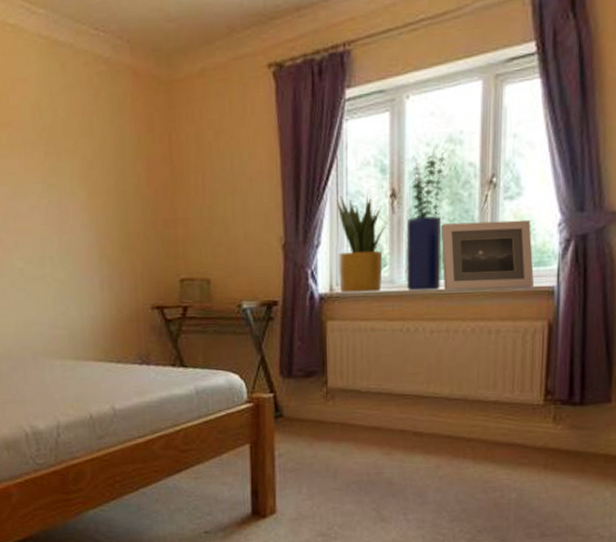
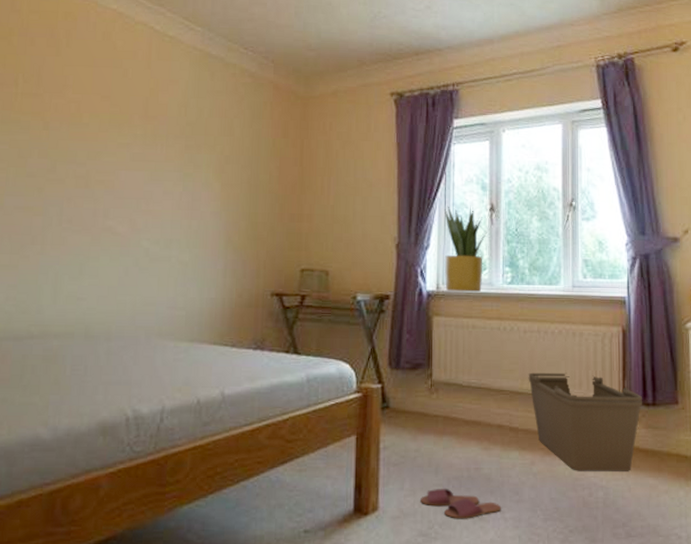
slippers: none [319,492,405,520] -> present [420,488,502,518]
vase: present [406,148,446,291] -> none [503,174,535,295]
bicycle basket: none [434,374,569,474] -> present [528,372,643,471]
picture frame: present [440,219,534,291] -> none [531,237,609,297]

